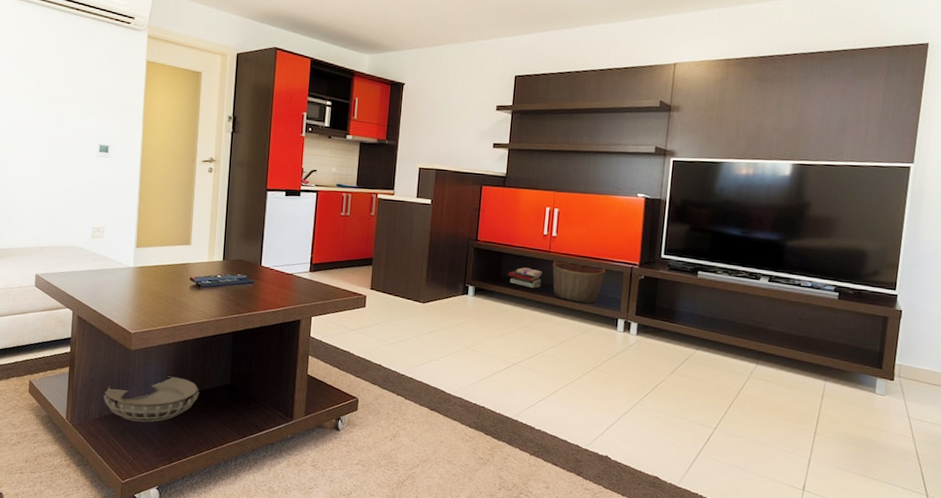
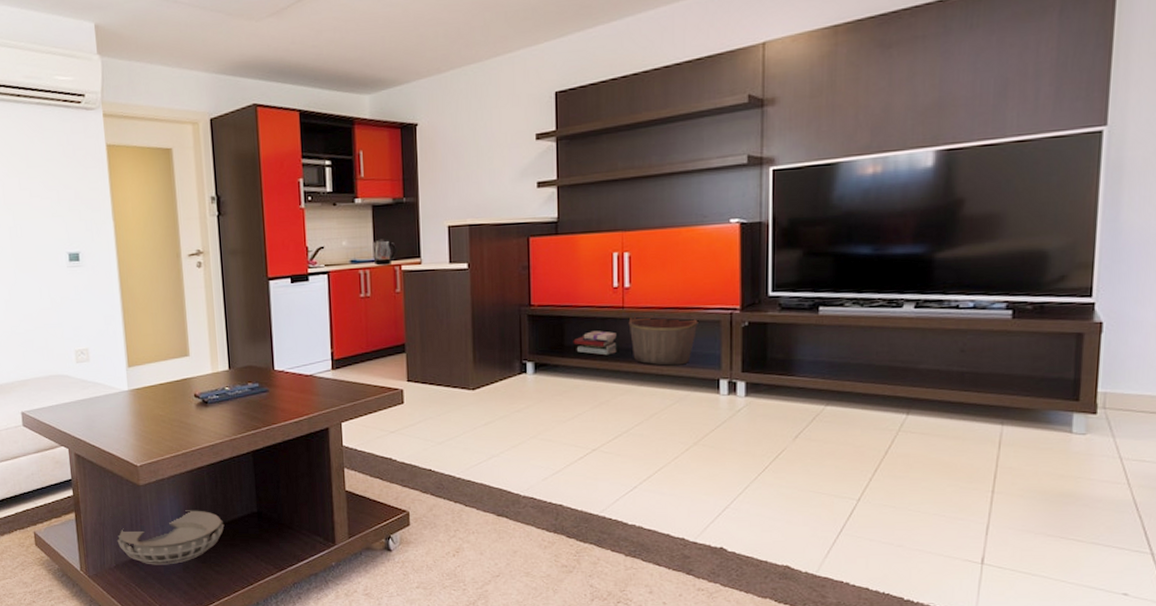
kettle: none [356,170,376,192] -> present [374,239,398,265]

